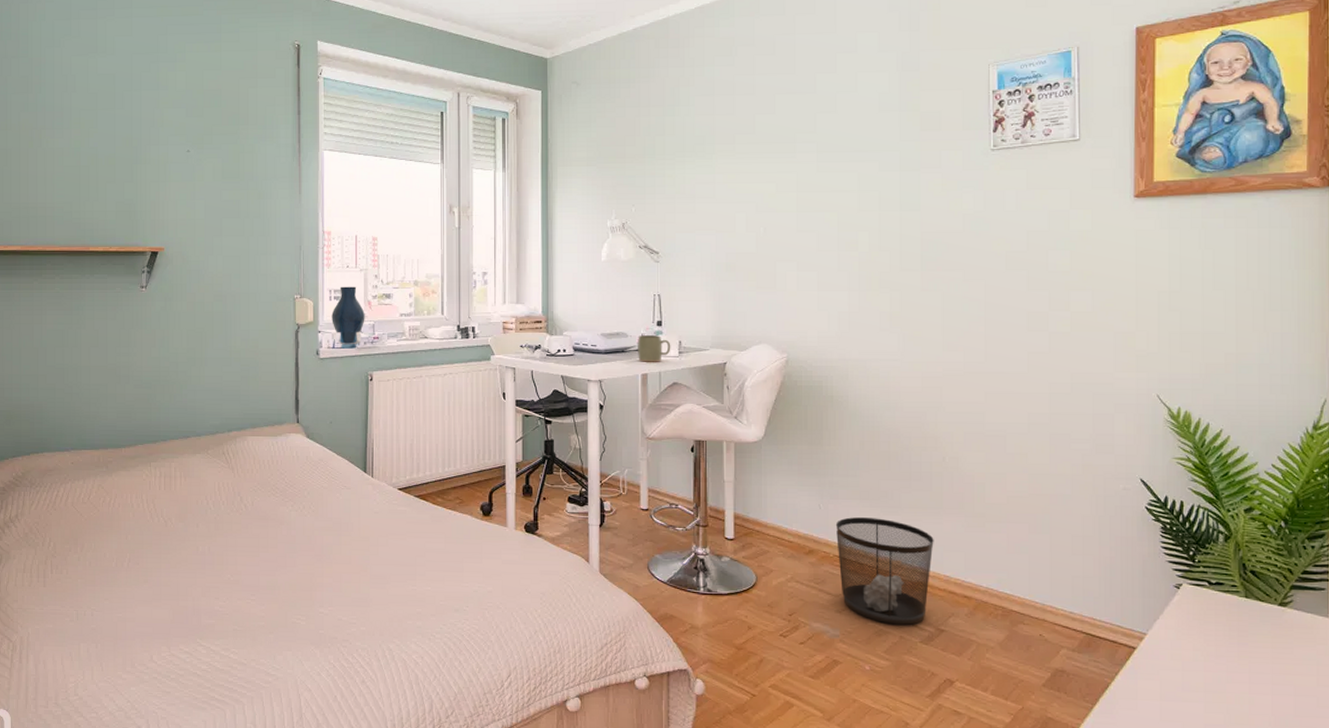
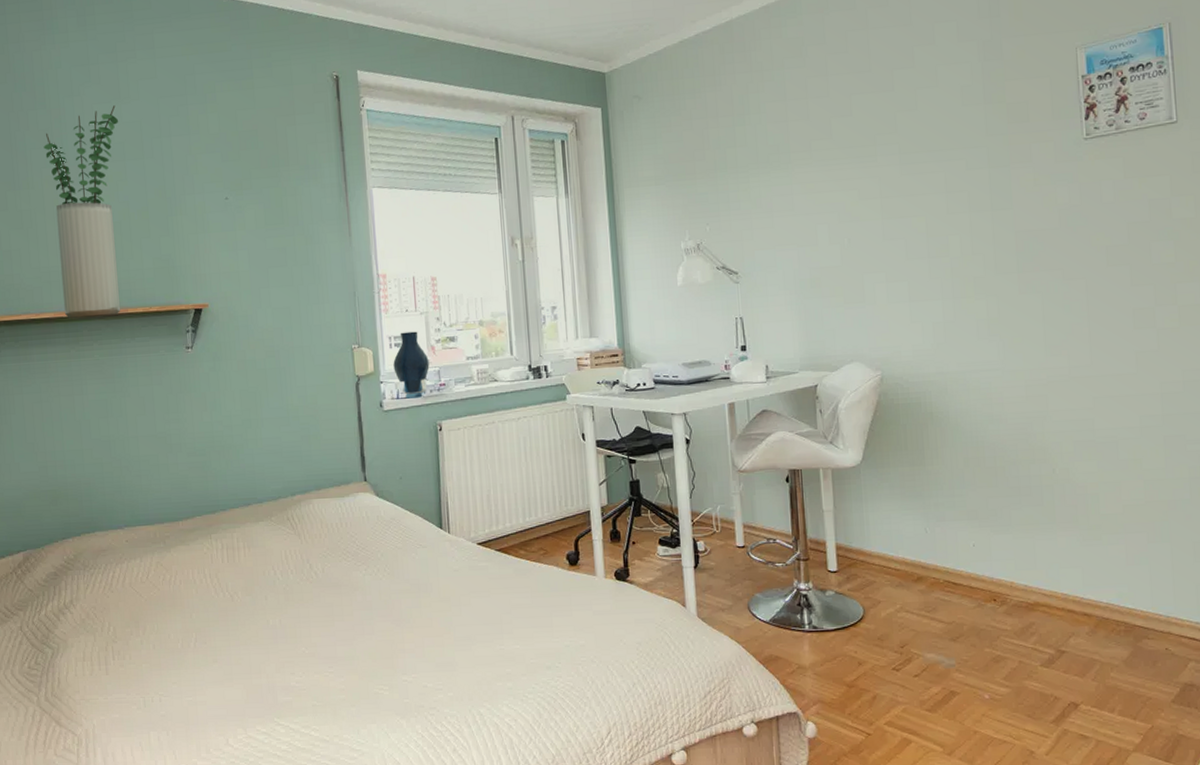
vase: none [23,58,94,253] -> present [43,105,121,320]
mug: present [638,334,671,362] -> none [721,360,758,391]
waste bin: present [835,517,934,625] -> none [943,538,1049,649]

